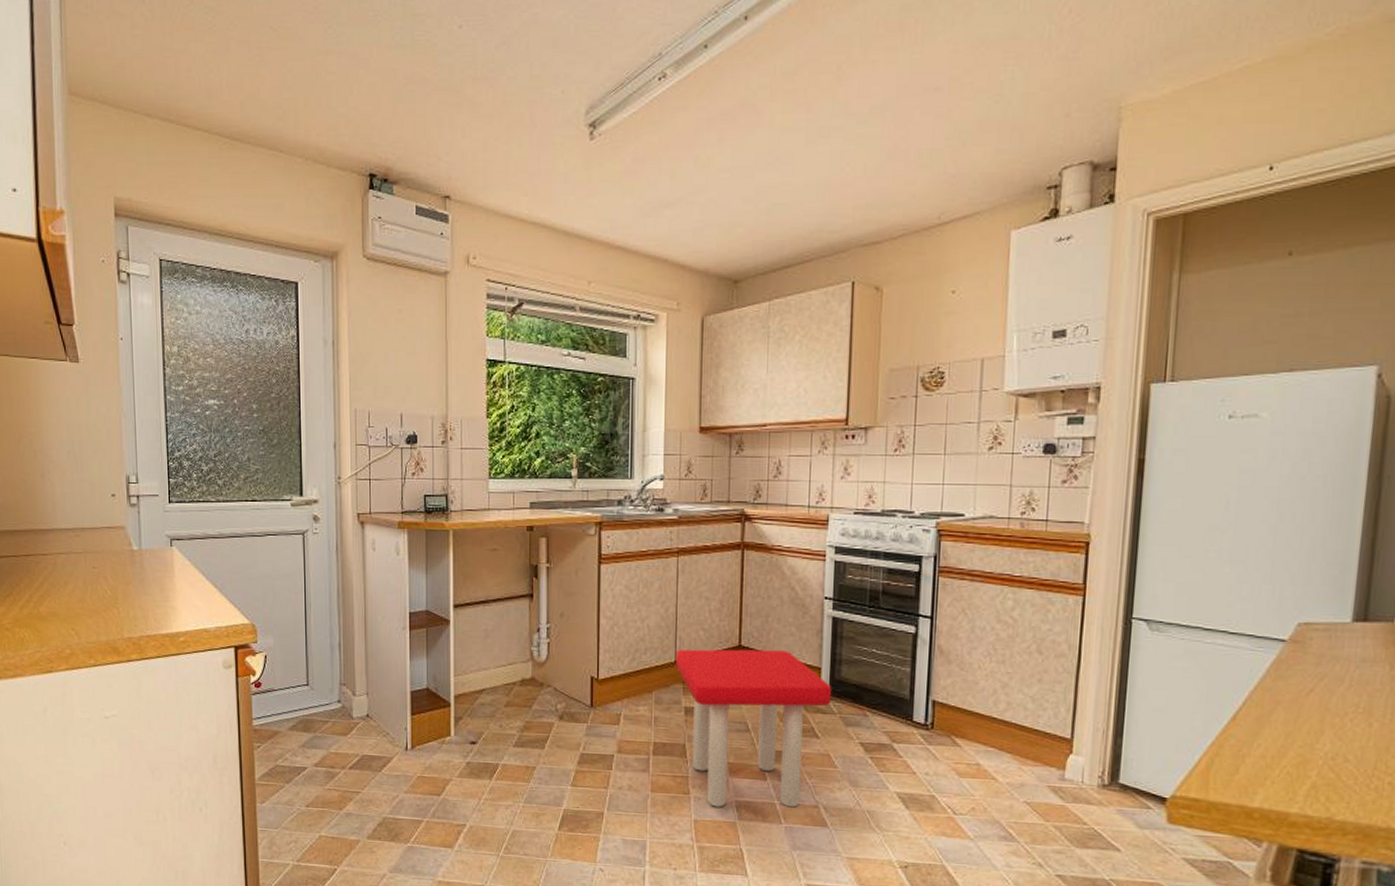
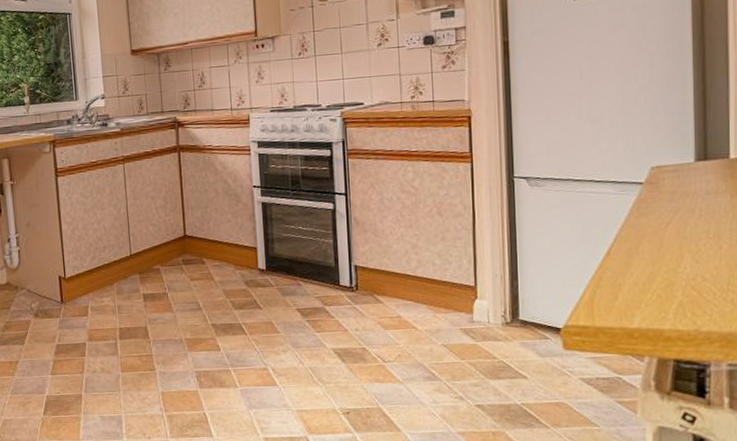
stool: present [676,649,832,808] -> none [131,236,269,379]

